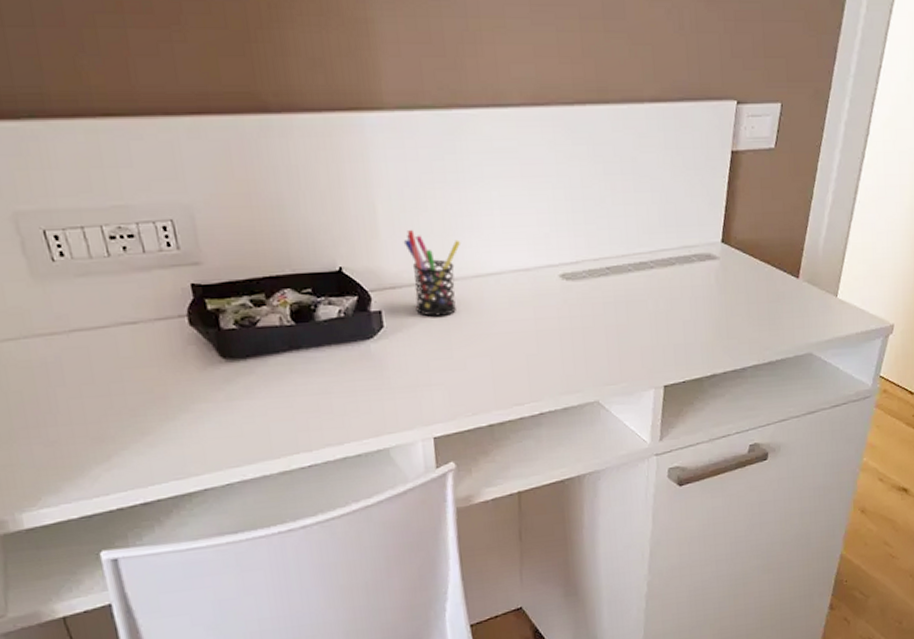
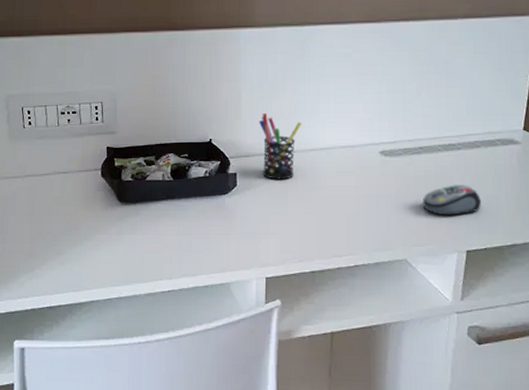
computer mouse: none [613,310,678,348] -> present [423,185,481,216]

